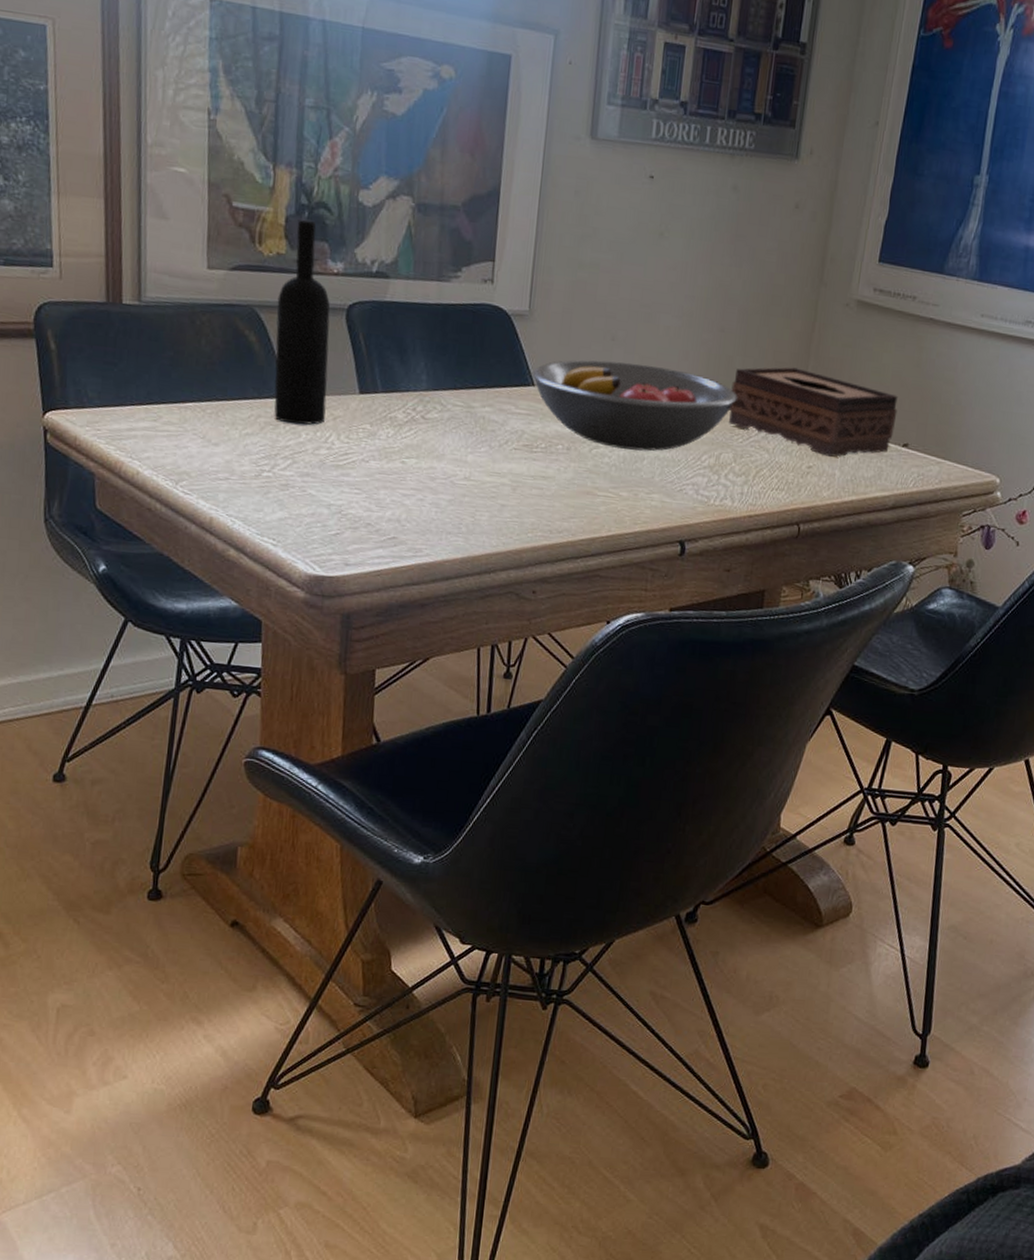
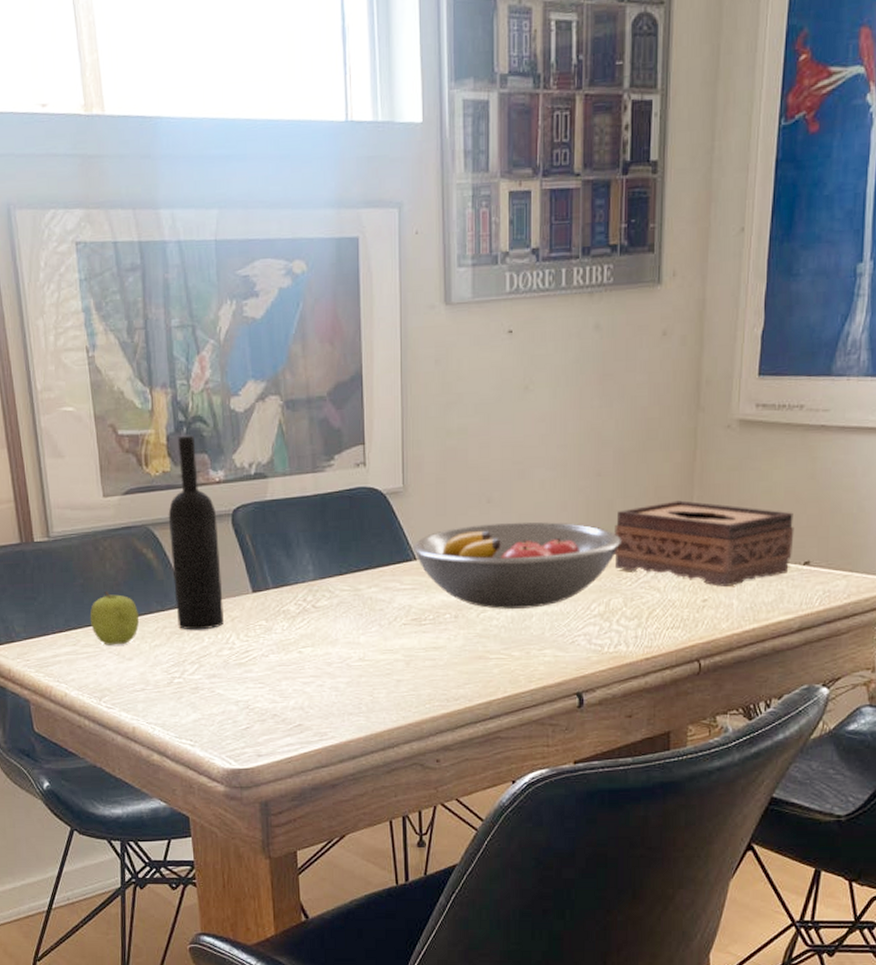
fruit: none [176,368,232,428] -> present [89,591,140,646]

